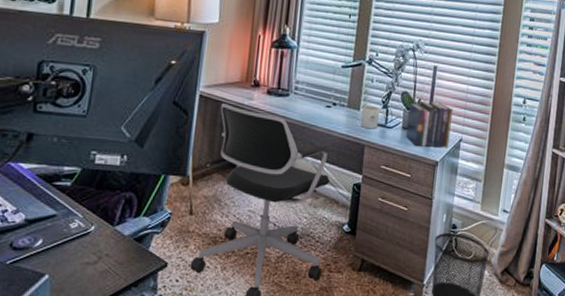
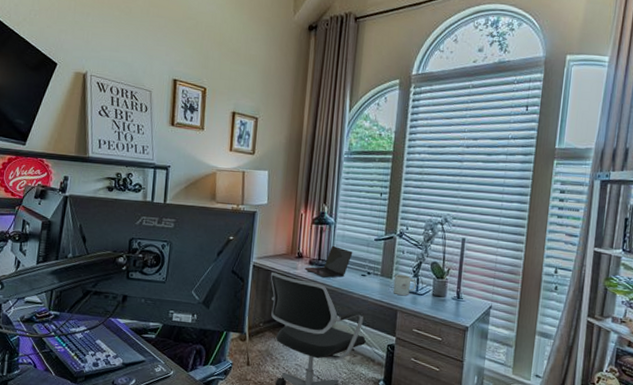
laptop: none [261,72,317,110] -> present [304,245,353,279]
books: present [405,100,454,148] -> none [435,270,483,315]

